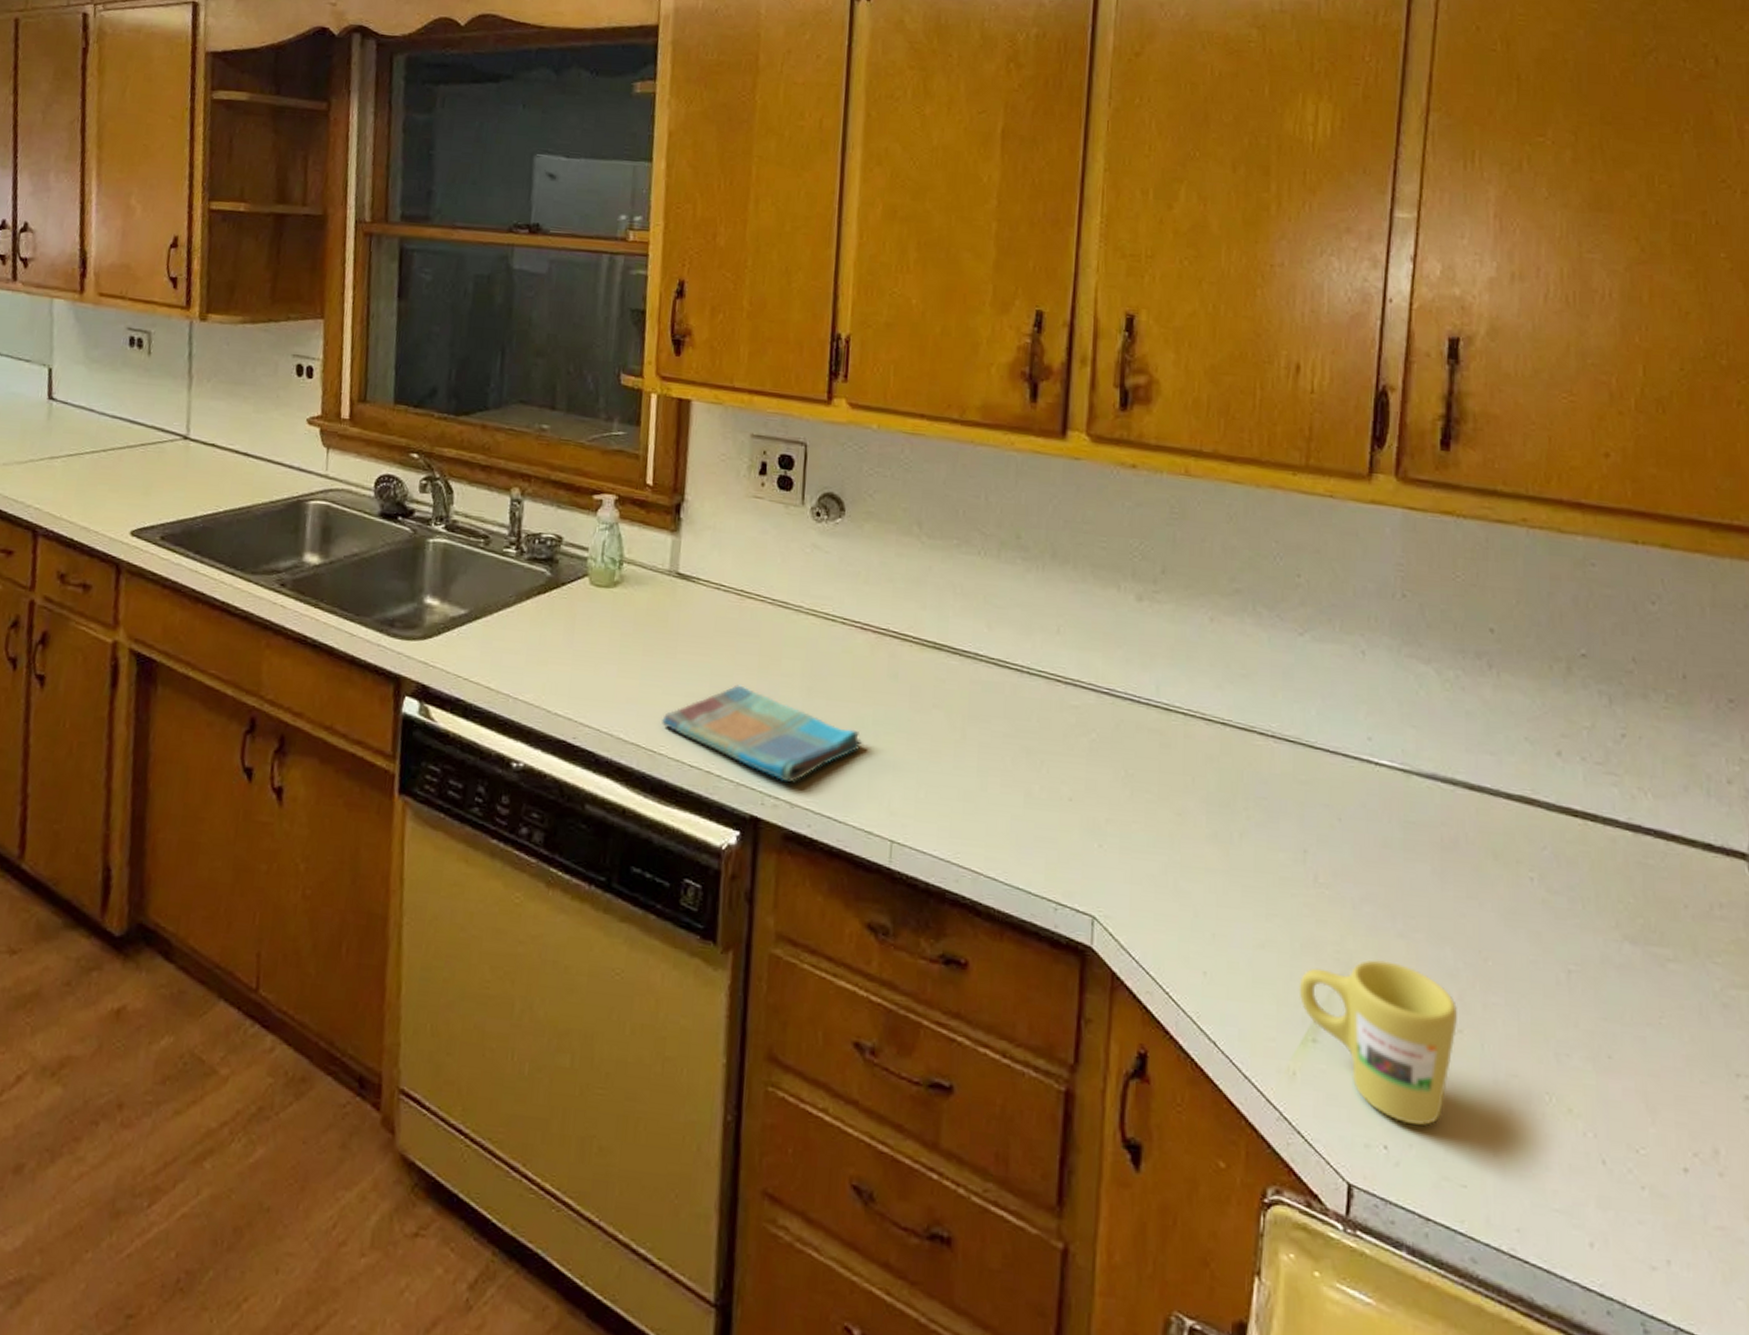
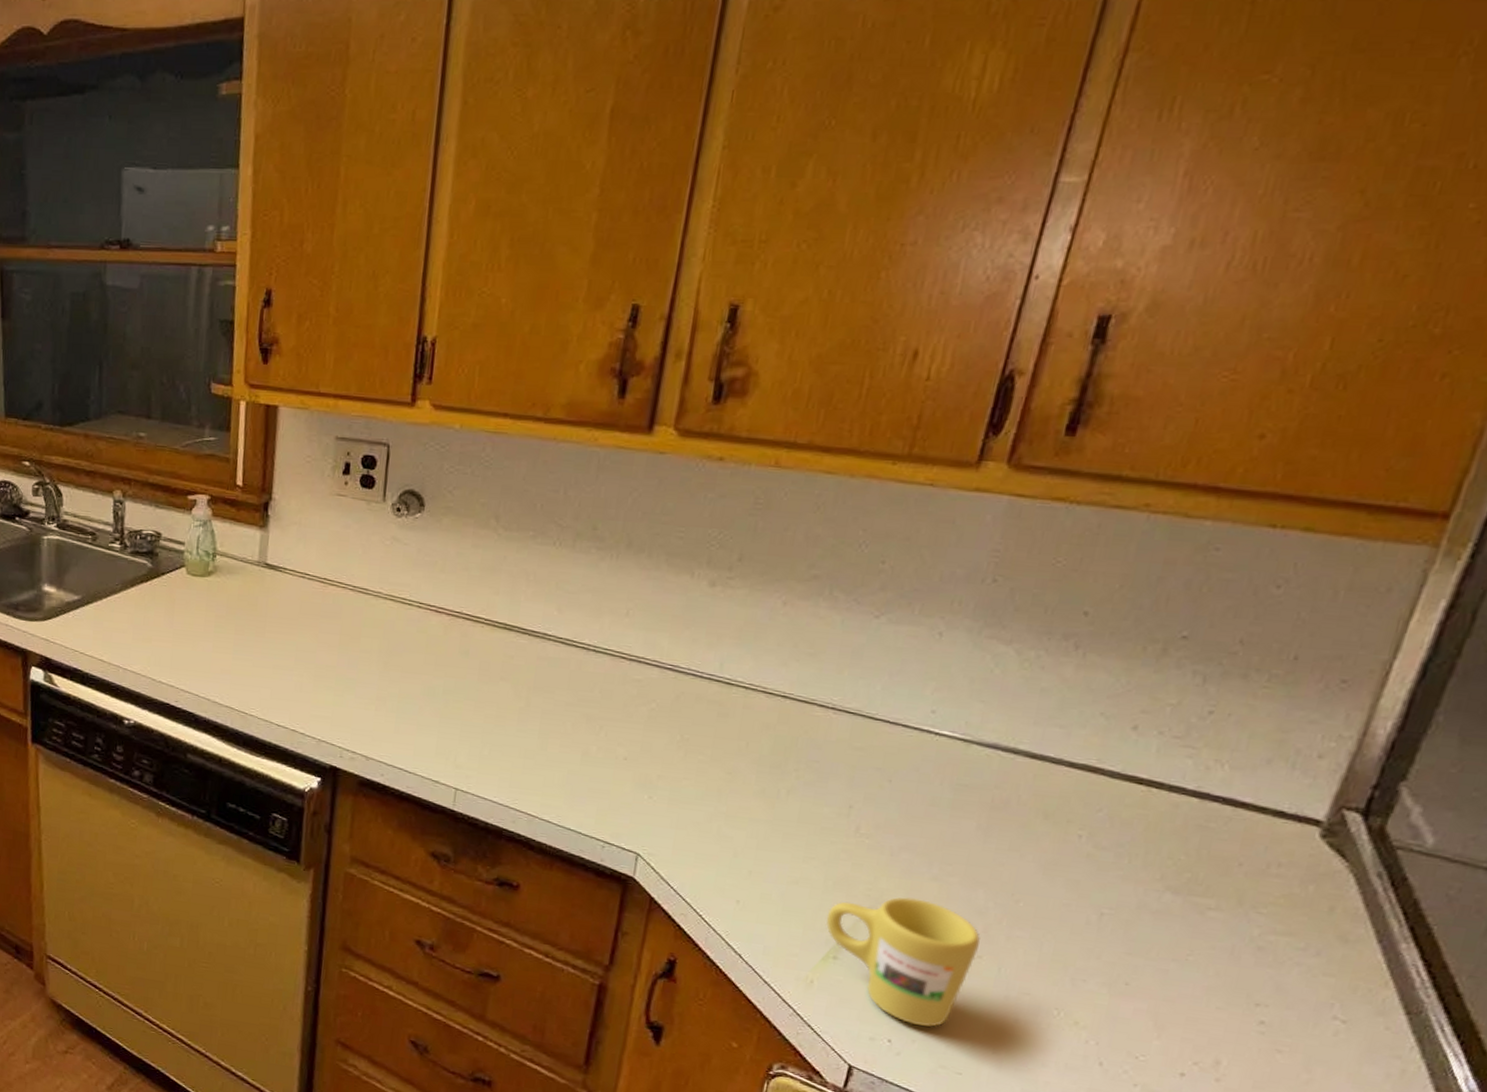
dish towel: present [662,684,863,783] -> none [252,659,434,740]

